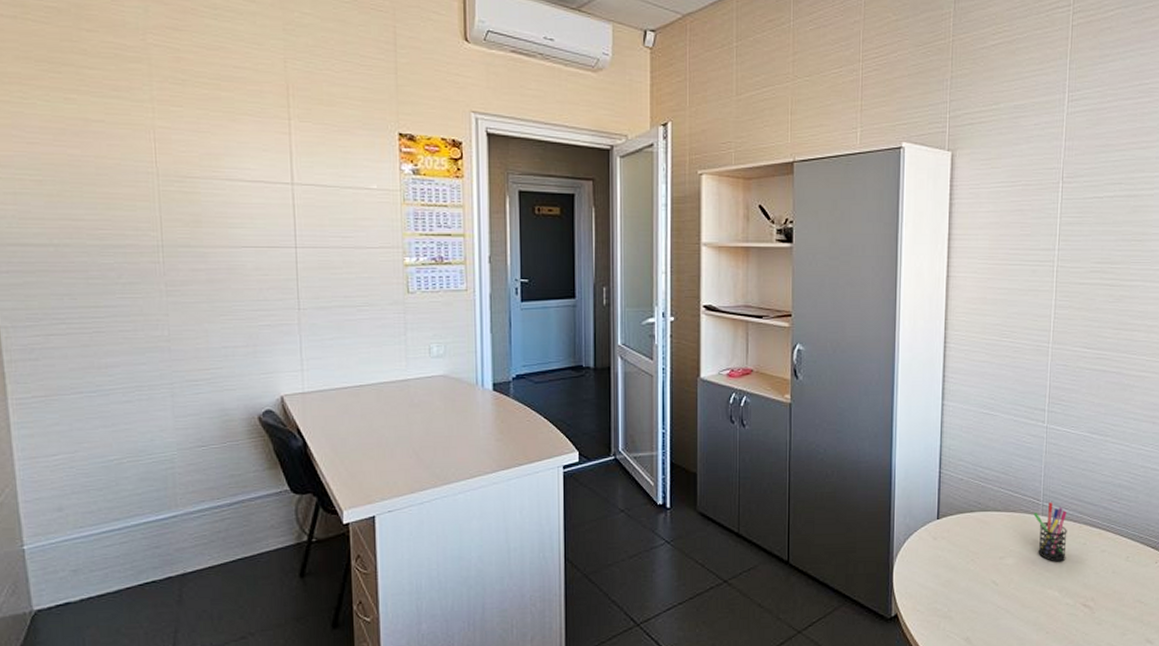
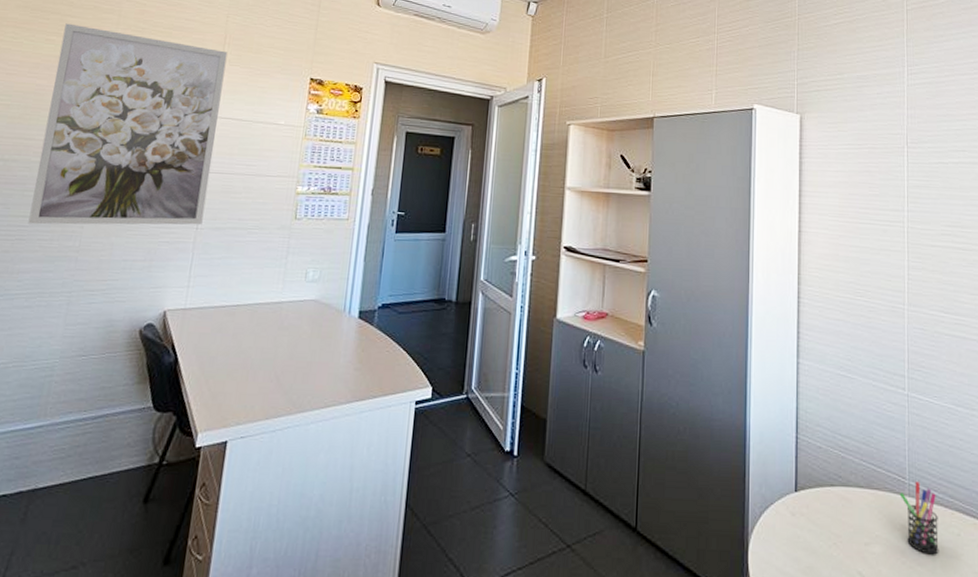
wall art: none [84,77,304,315] -> present [28,23,228,225]

